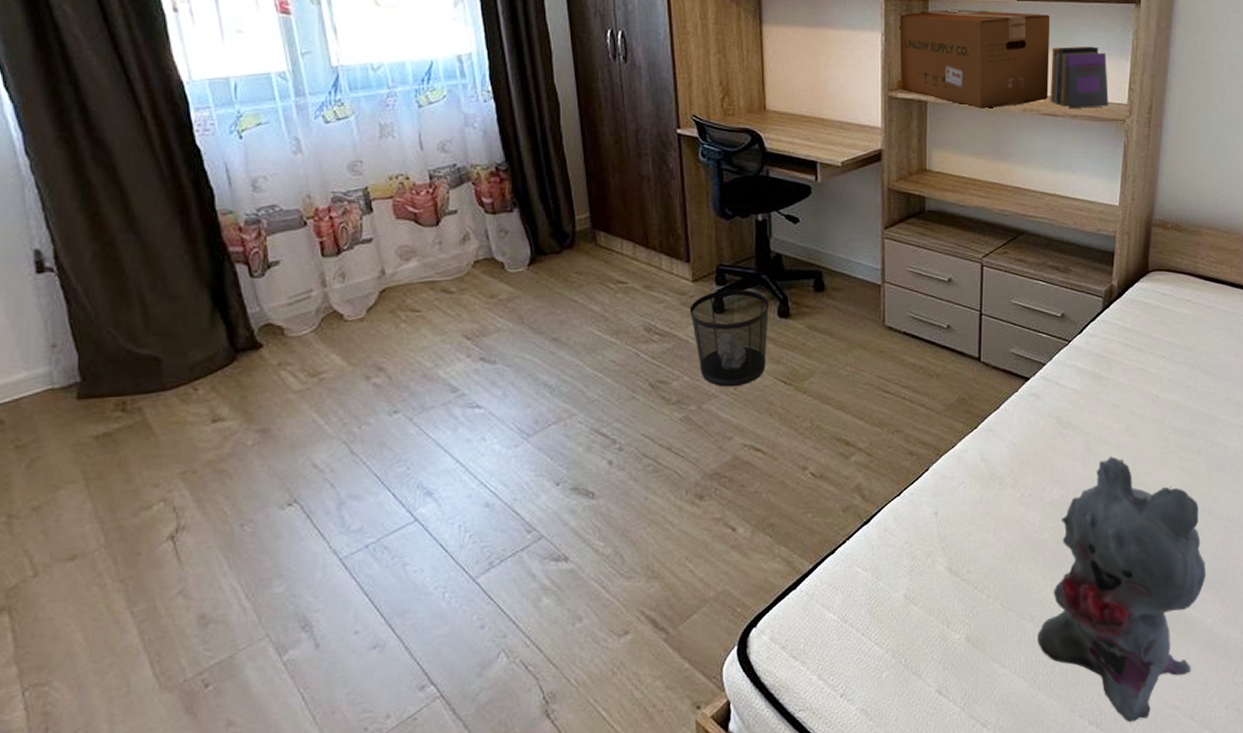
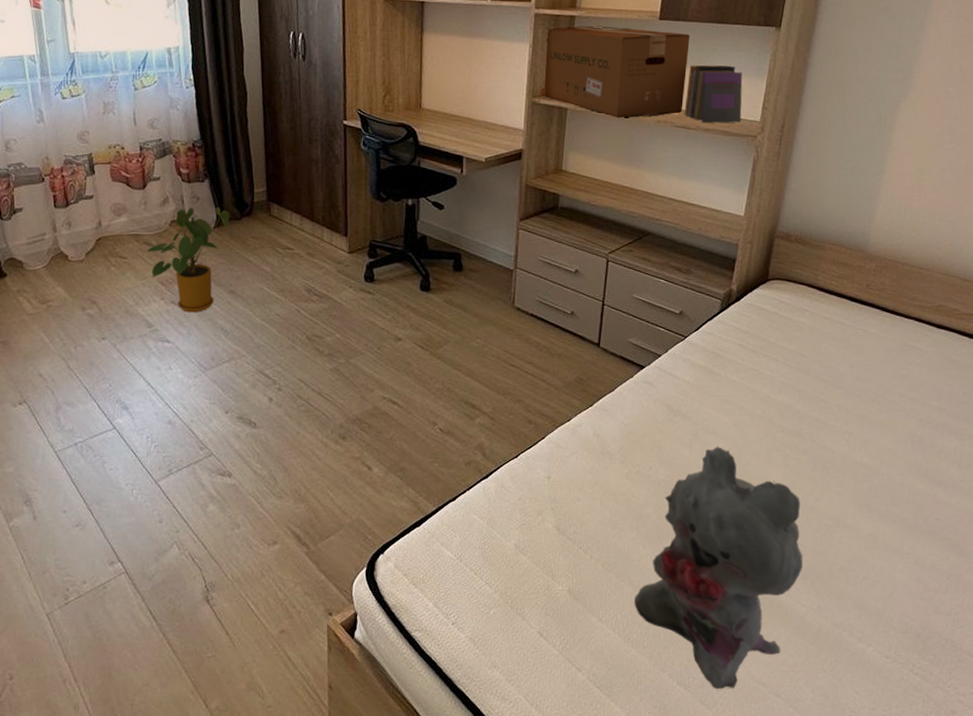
house plant: none [443,241,547,370] -> present [145,207,230,313]
waste bin: present [689,289,770,387] -> none [344,262,414,347]

